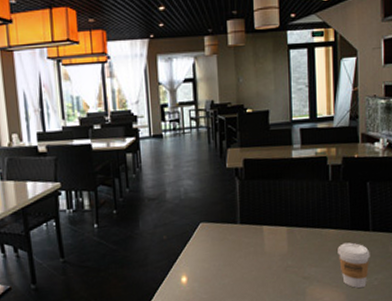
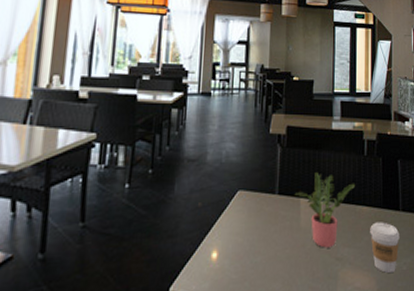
potted plant: none [256,201,321,269] -> present [294,172,356,248]

